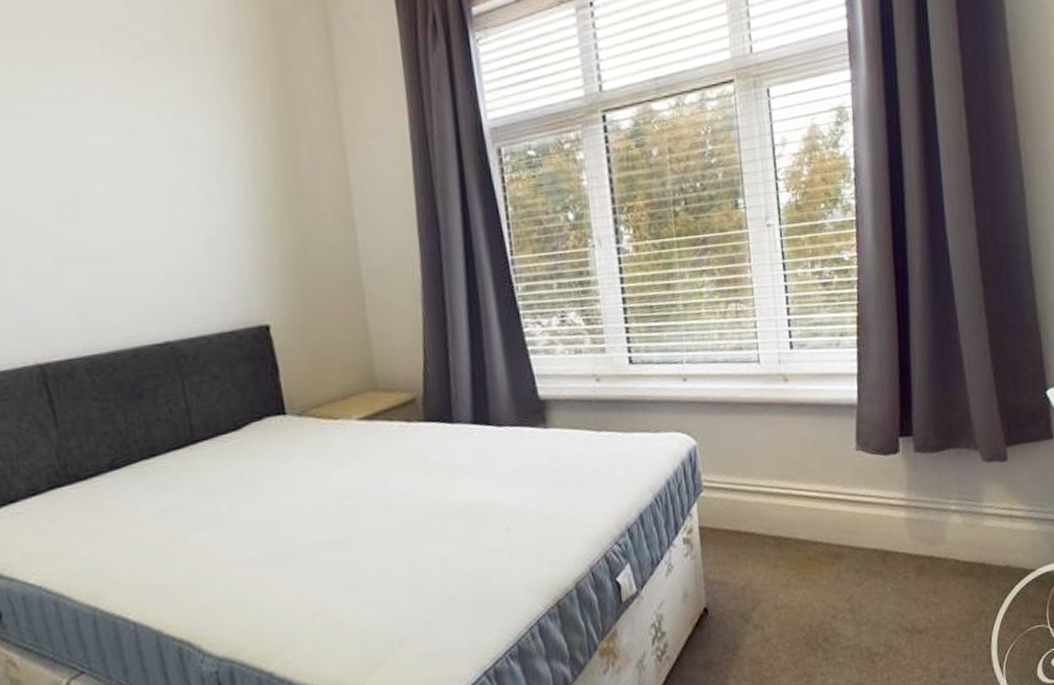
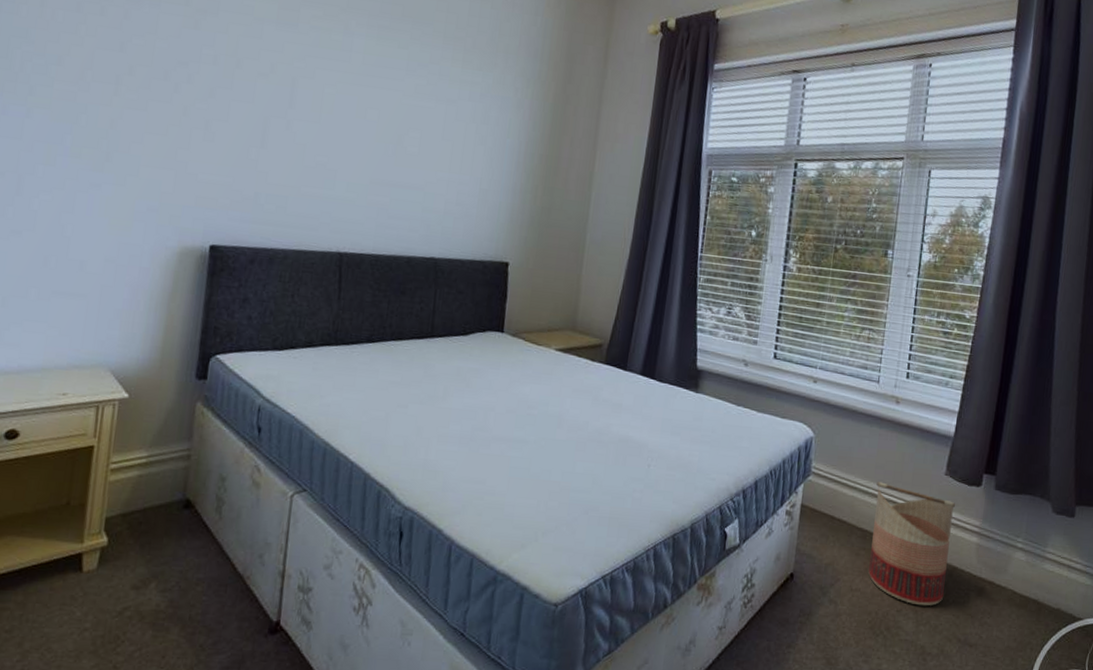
basket: none [780,477,881,605] -> present [868,482,956,606]

